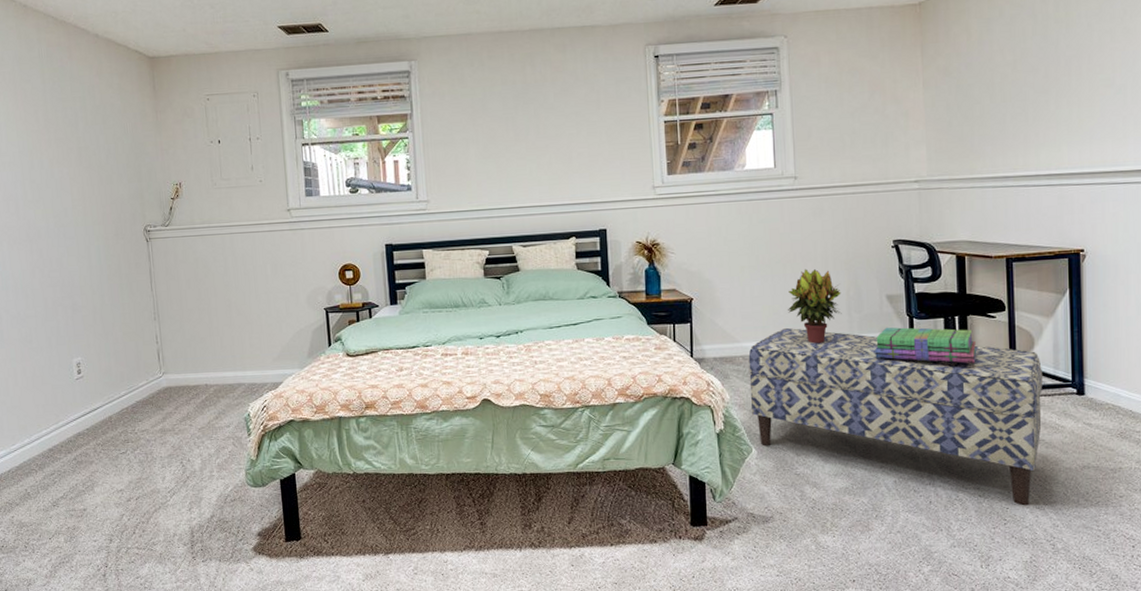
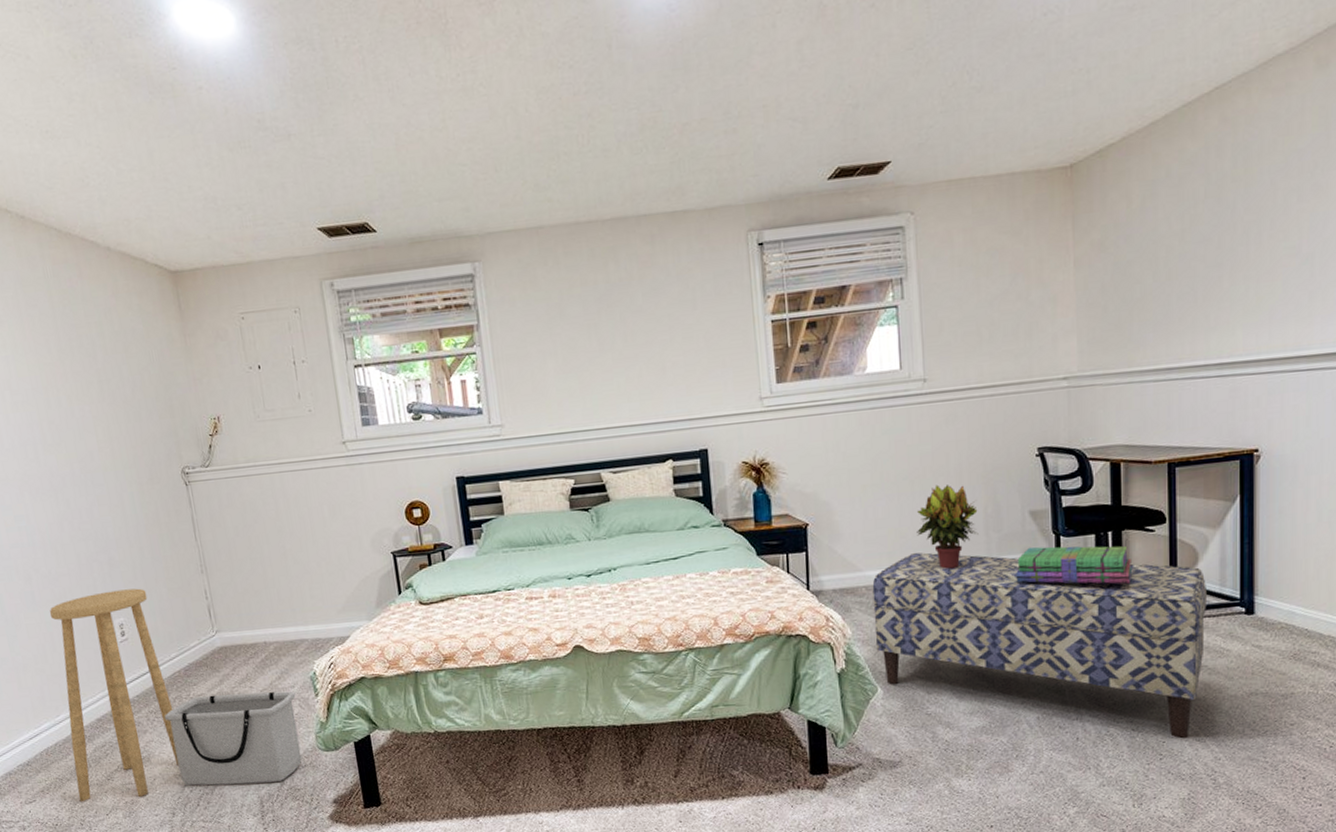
stool: none [16,331,120,525] -> present [50,588,180,801]
storage bin: none [110,429,232,515] -> present [164,691,302,786]

